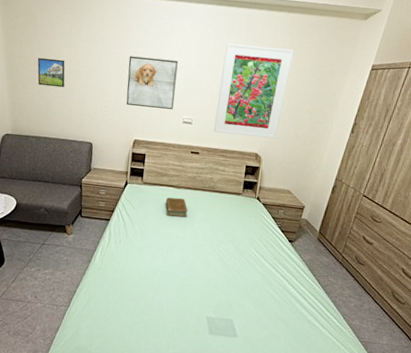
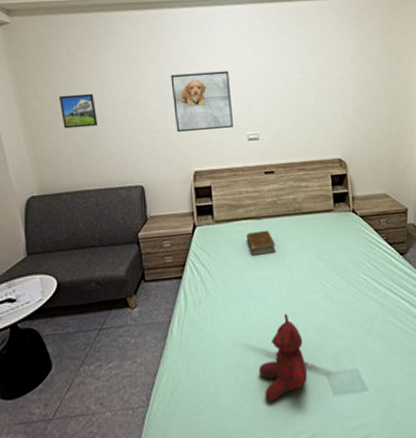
teddy bear: none [155,265,194,327] -> present [258,313,307,402]
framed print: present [213,43,294,139] -> none [279,37,358,145]

